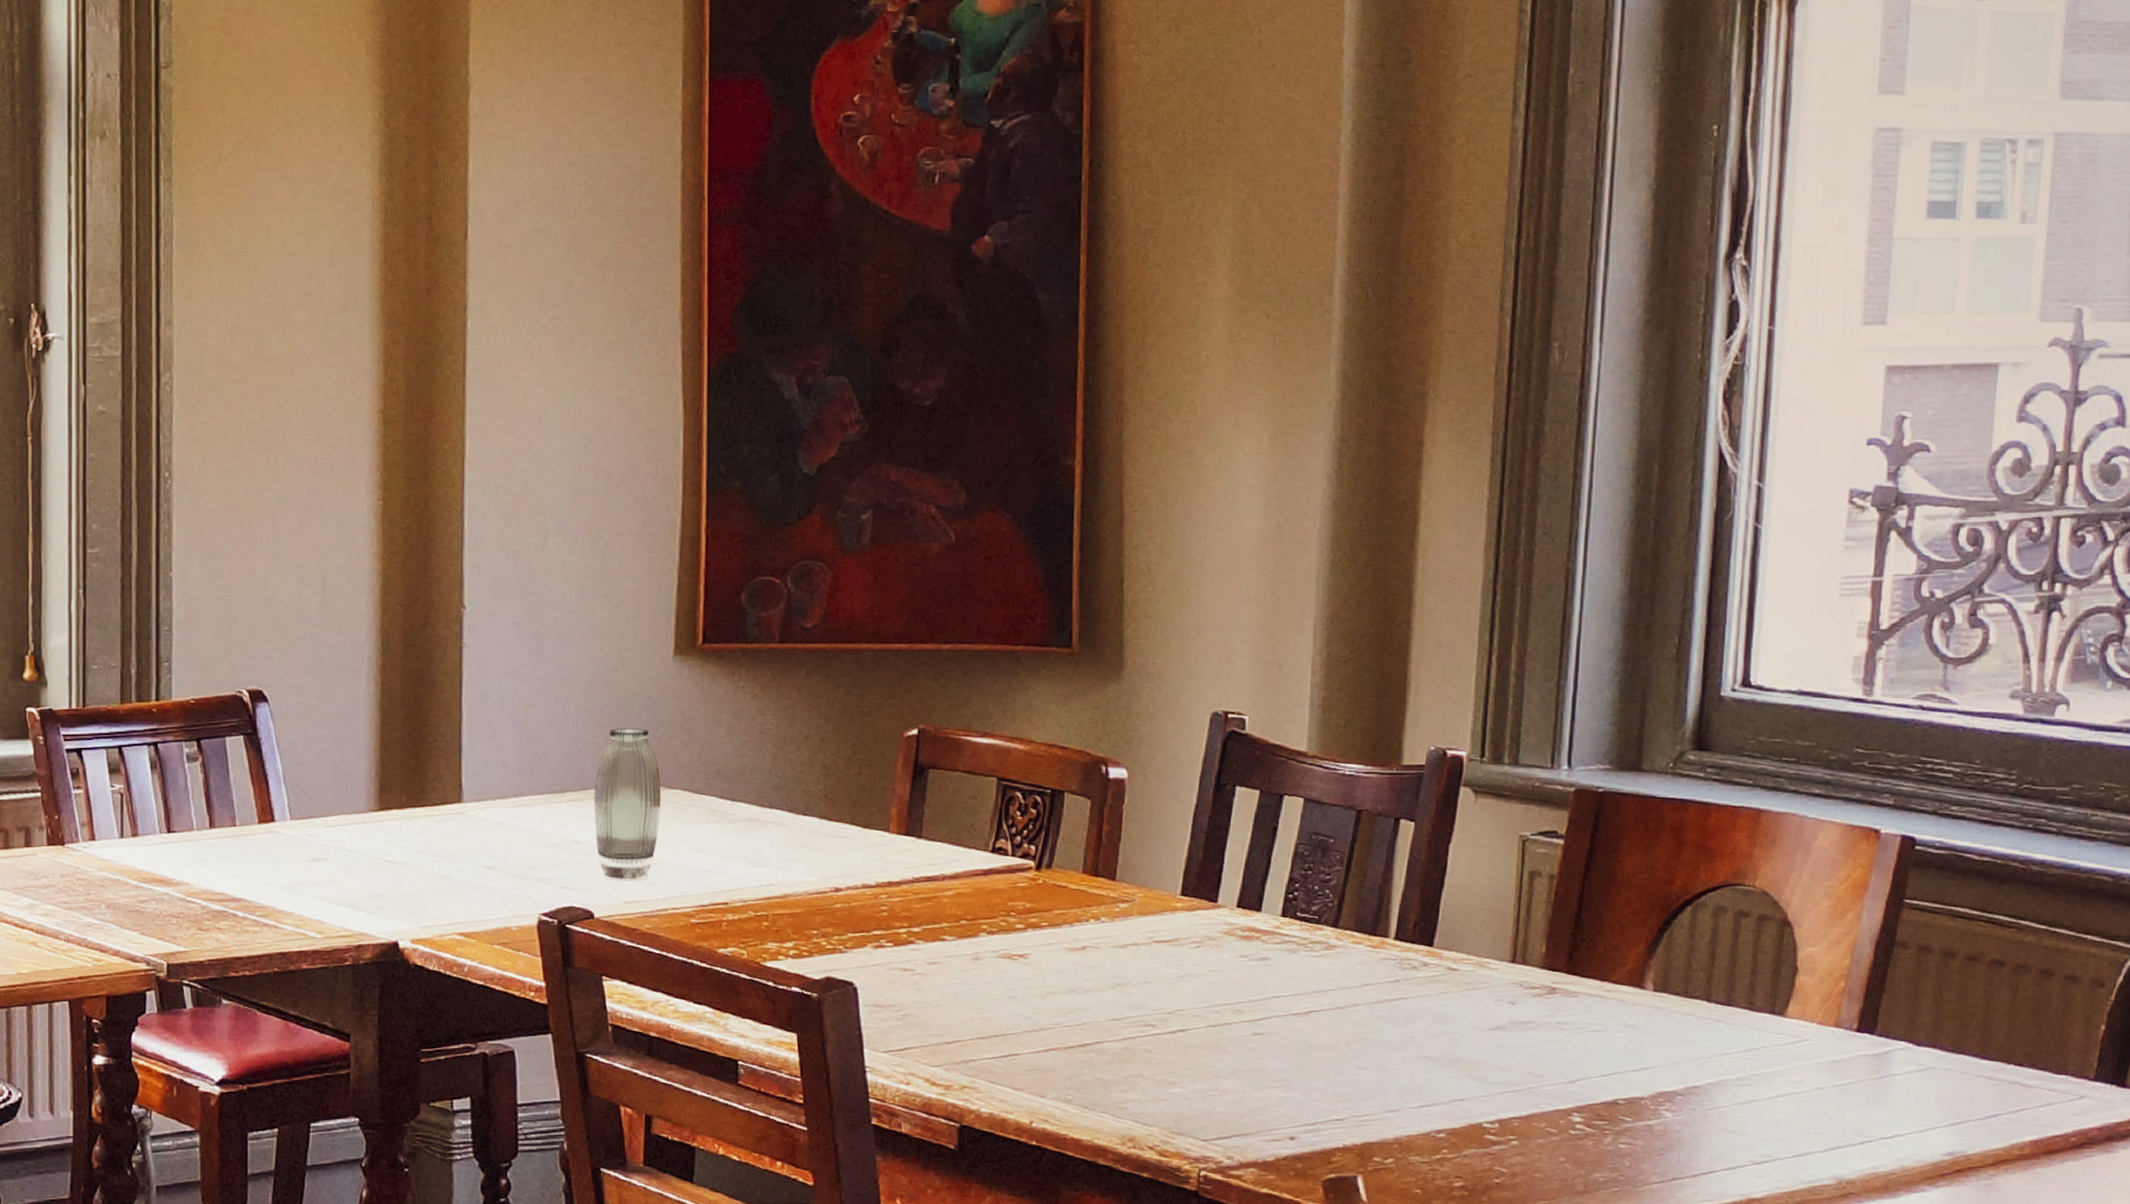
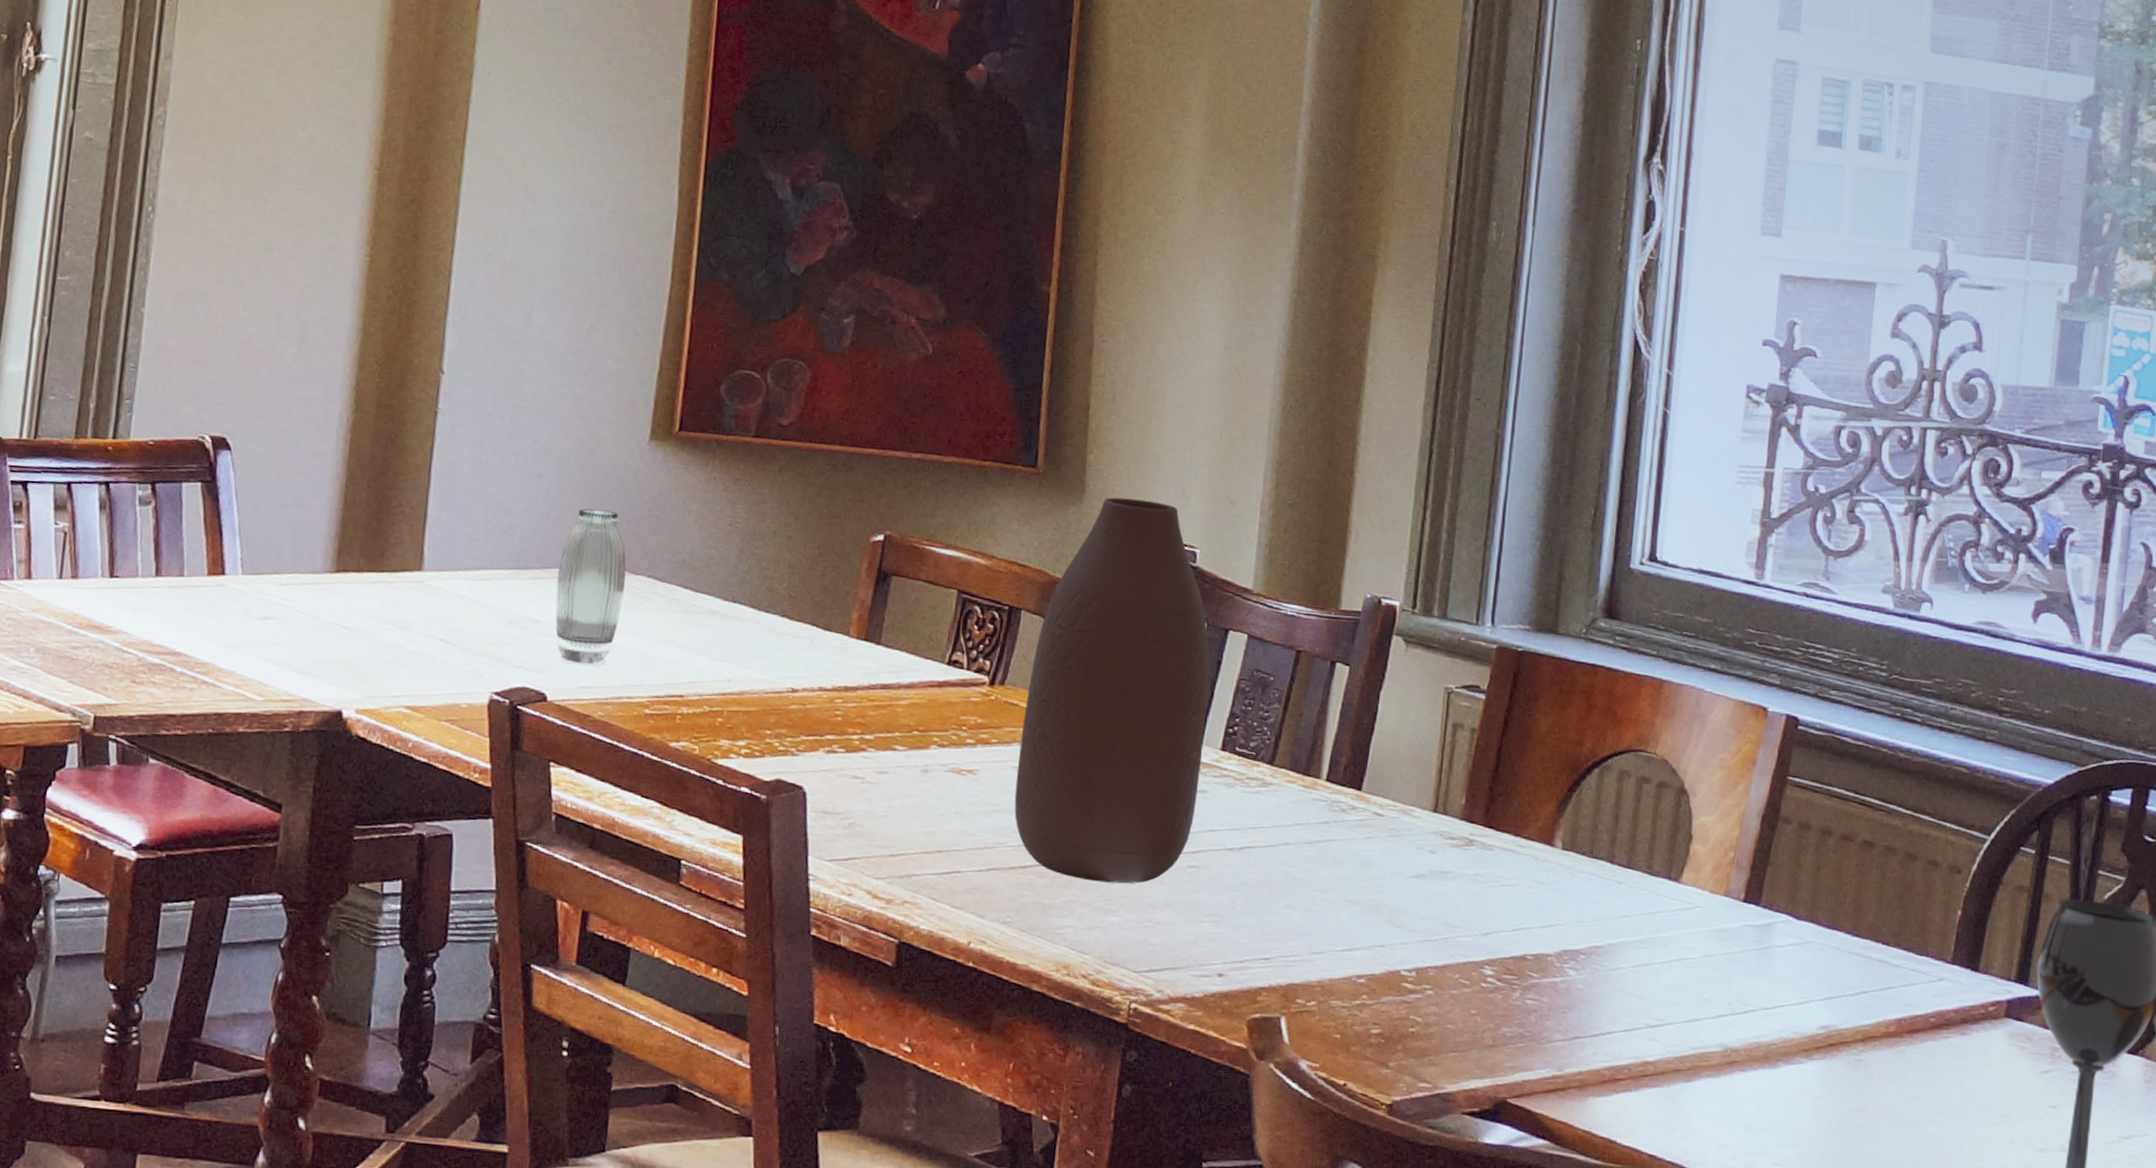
vase: none [1068,670,1265,1055] -> present [1014,497,1209,884]

